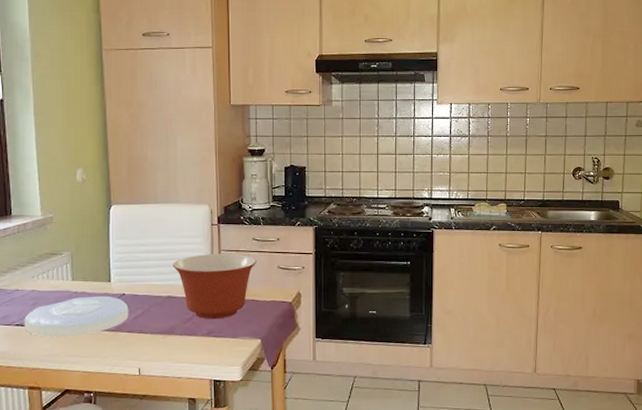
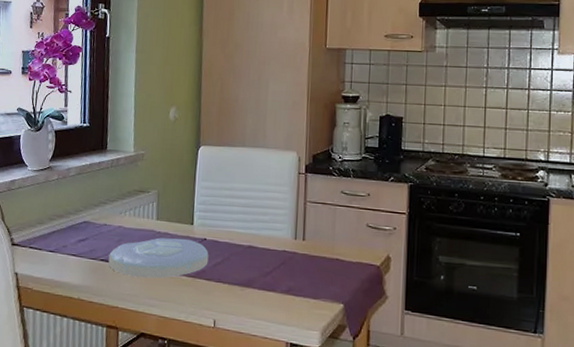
mixing bowl: present [172,254,257,320] -> none [255,204,344,277]

